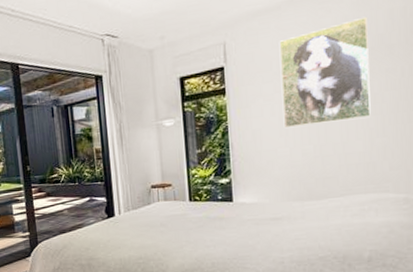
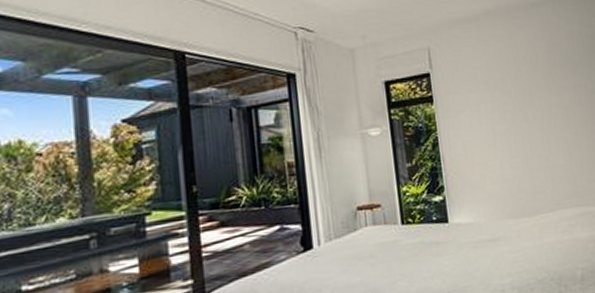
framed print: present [279,16,371,127] -> none [480,35,566,139]

